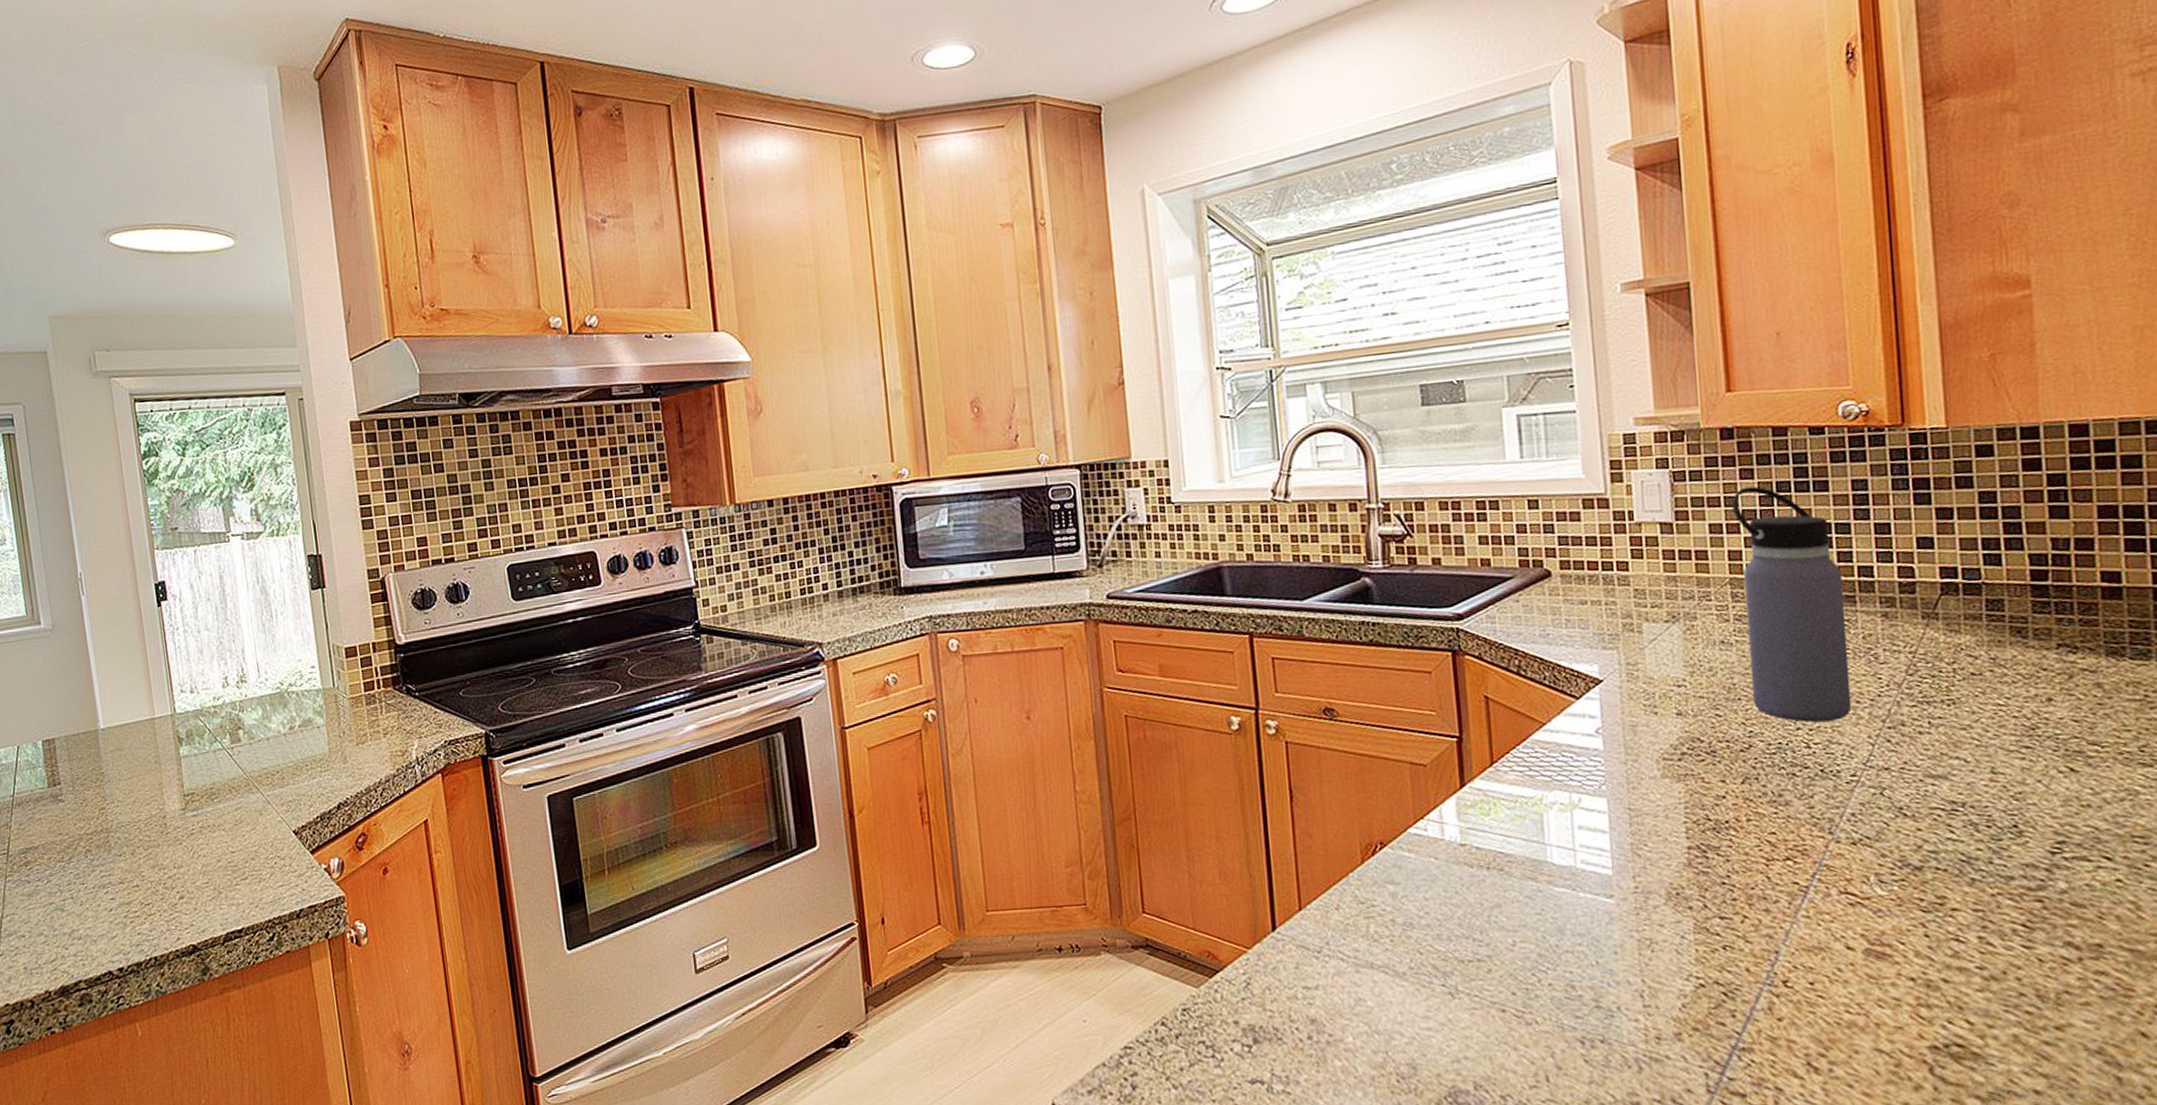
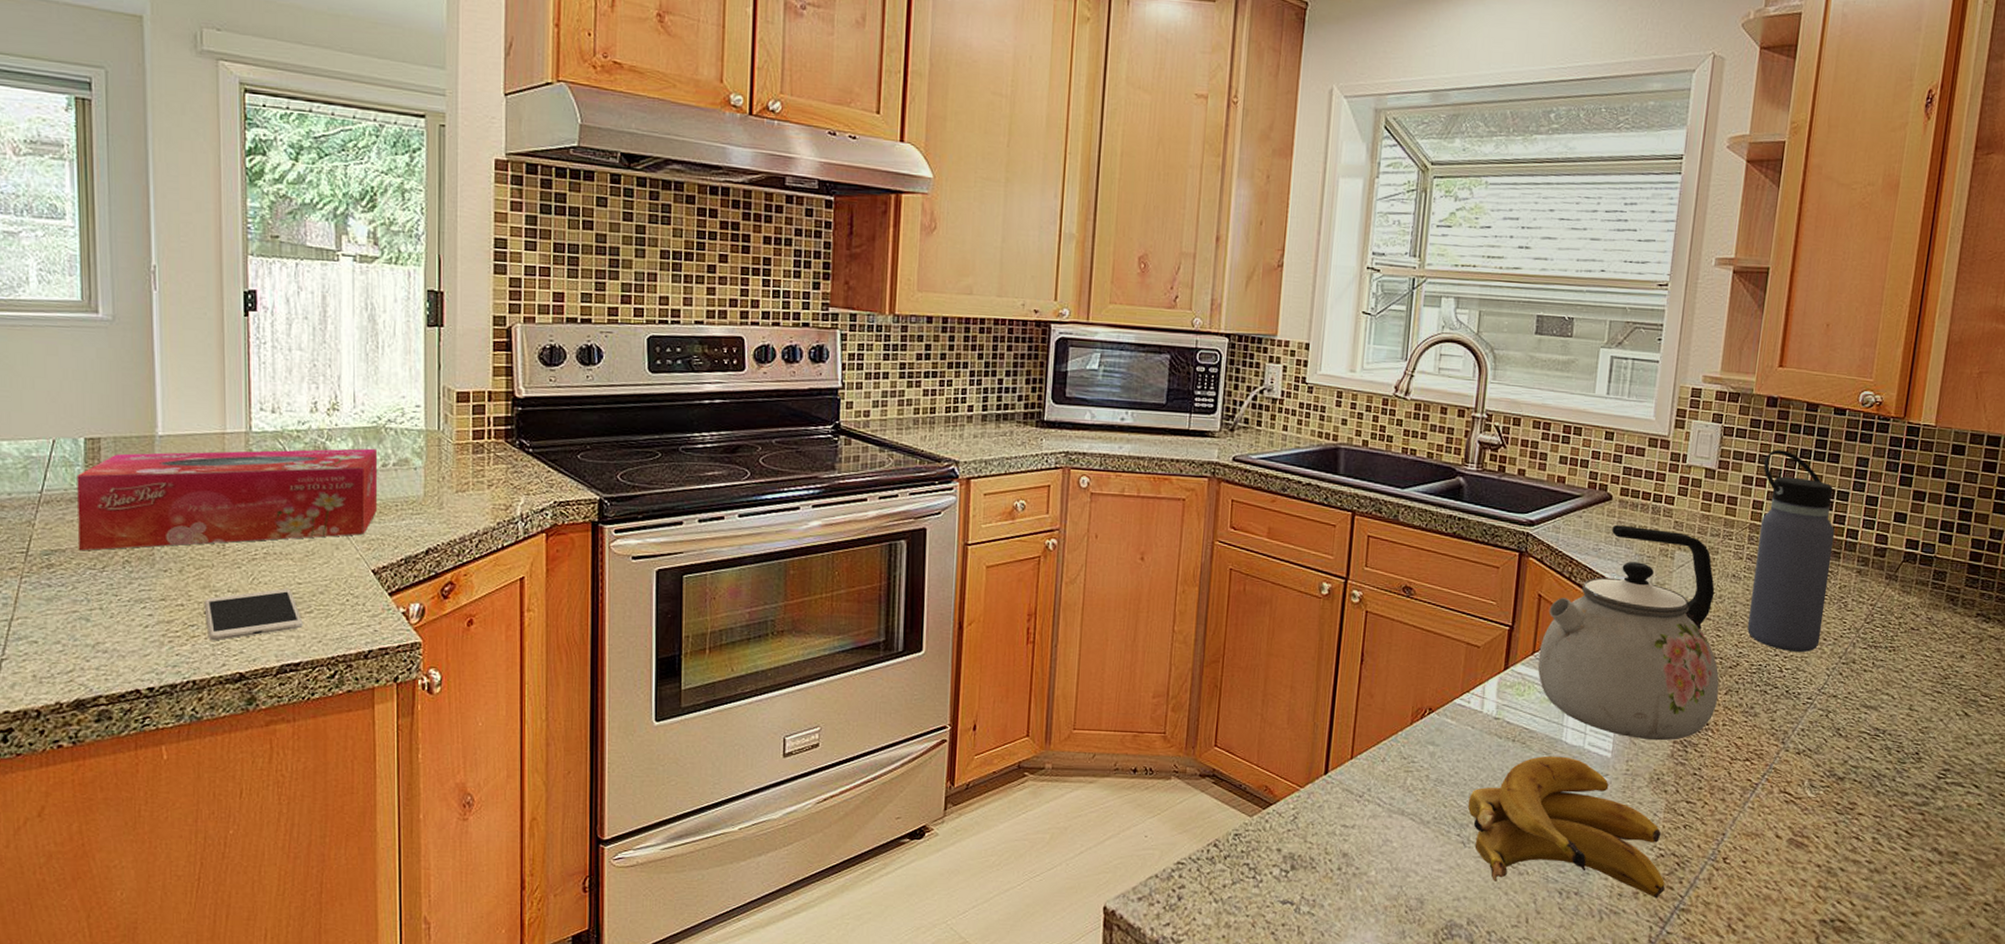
tissue box: none [39,713,290,846] -> present [77,448,378,551]
smartphone: none [155,858,241,917] -> present [204,588,303,641]
banana: none [1447,880,1714,1038] -> present [1467,755,1665,898]
kettle: none [1498,601,1734,849] -> present [1537,524,1719,741]

